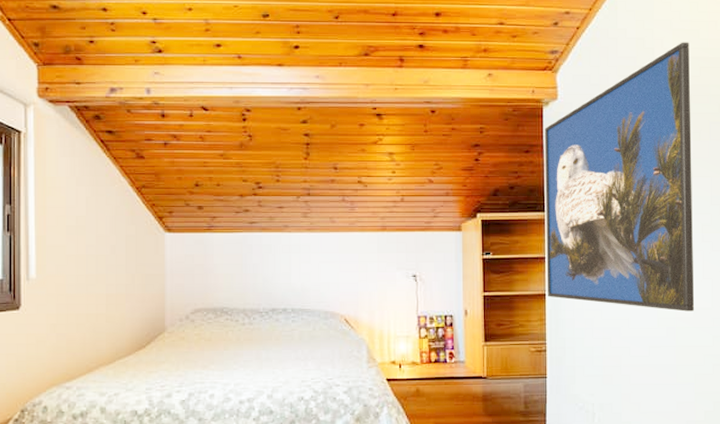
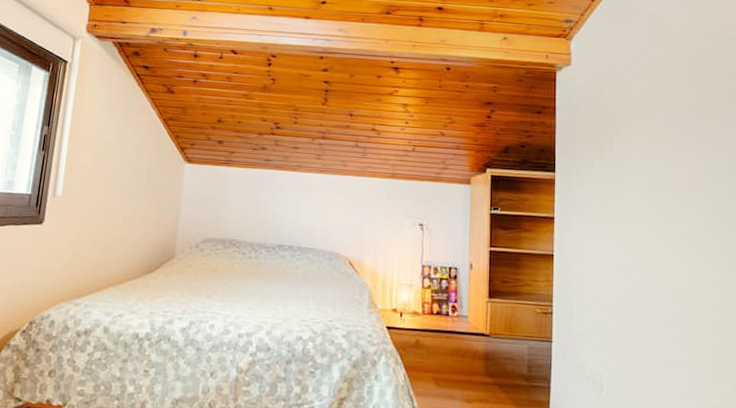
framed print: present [545,42,695,312] -> none [555,19,712,287]

